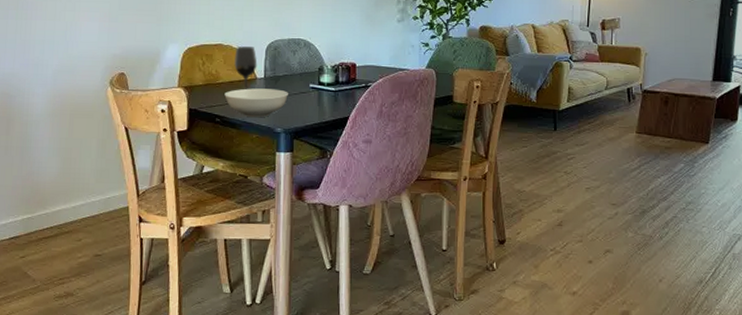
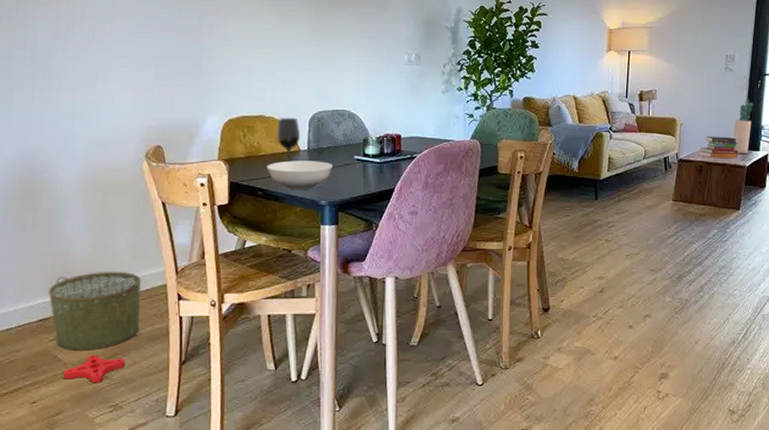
basket: none [19,192,106,269] -> present [47,271,142,352]
dog toy: none [32,272,89,300] -> present [63,354,125,384]
books: none [664,66,708,90] -> present [699,136,739,159]
vase: none [701,26,725,86] -> present [732,97,754,154]

